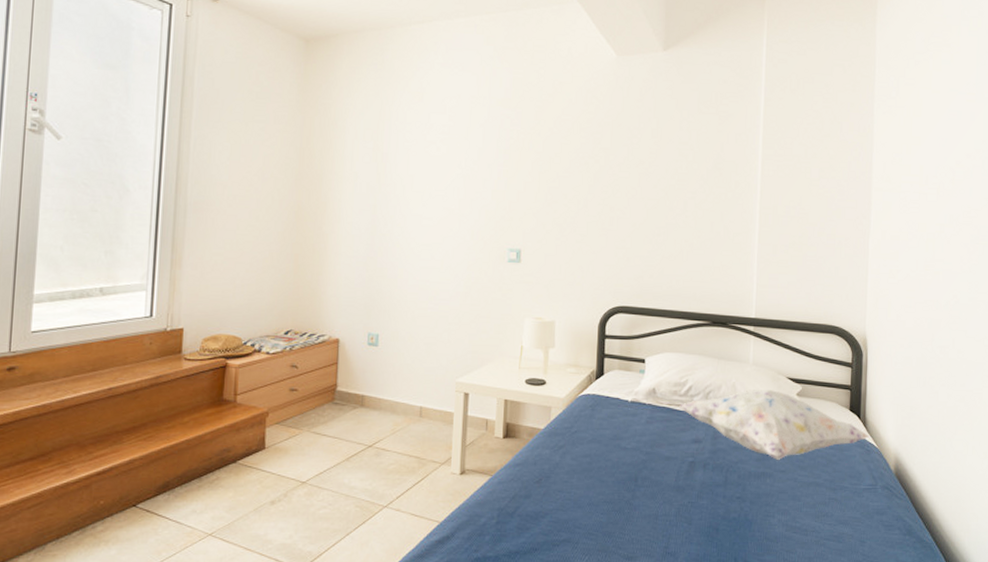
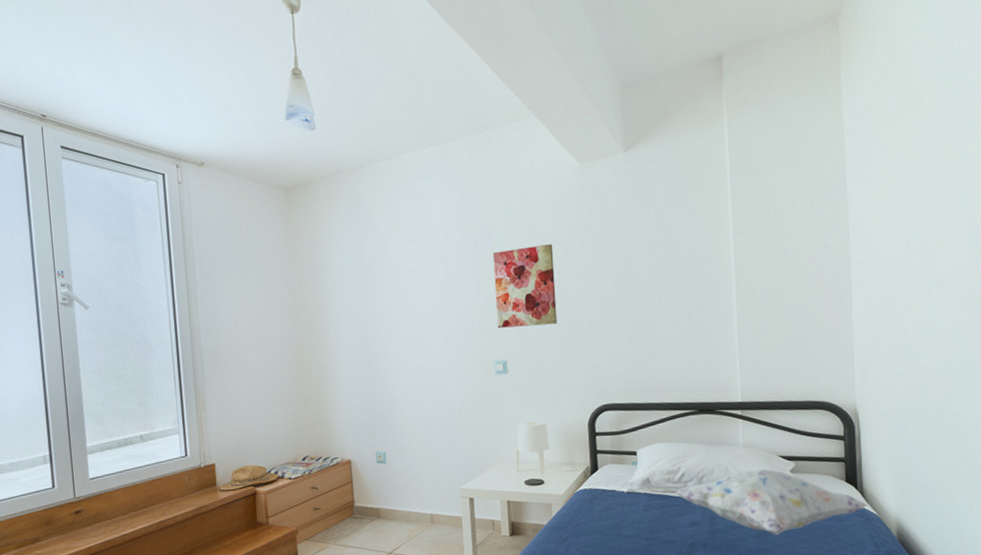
wall art: none [515,133,582,217] -> present [492,244,558,328]

